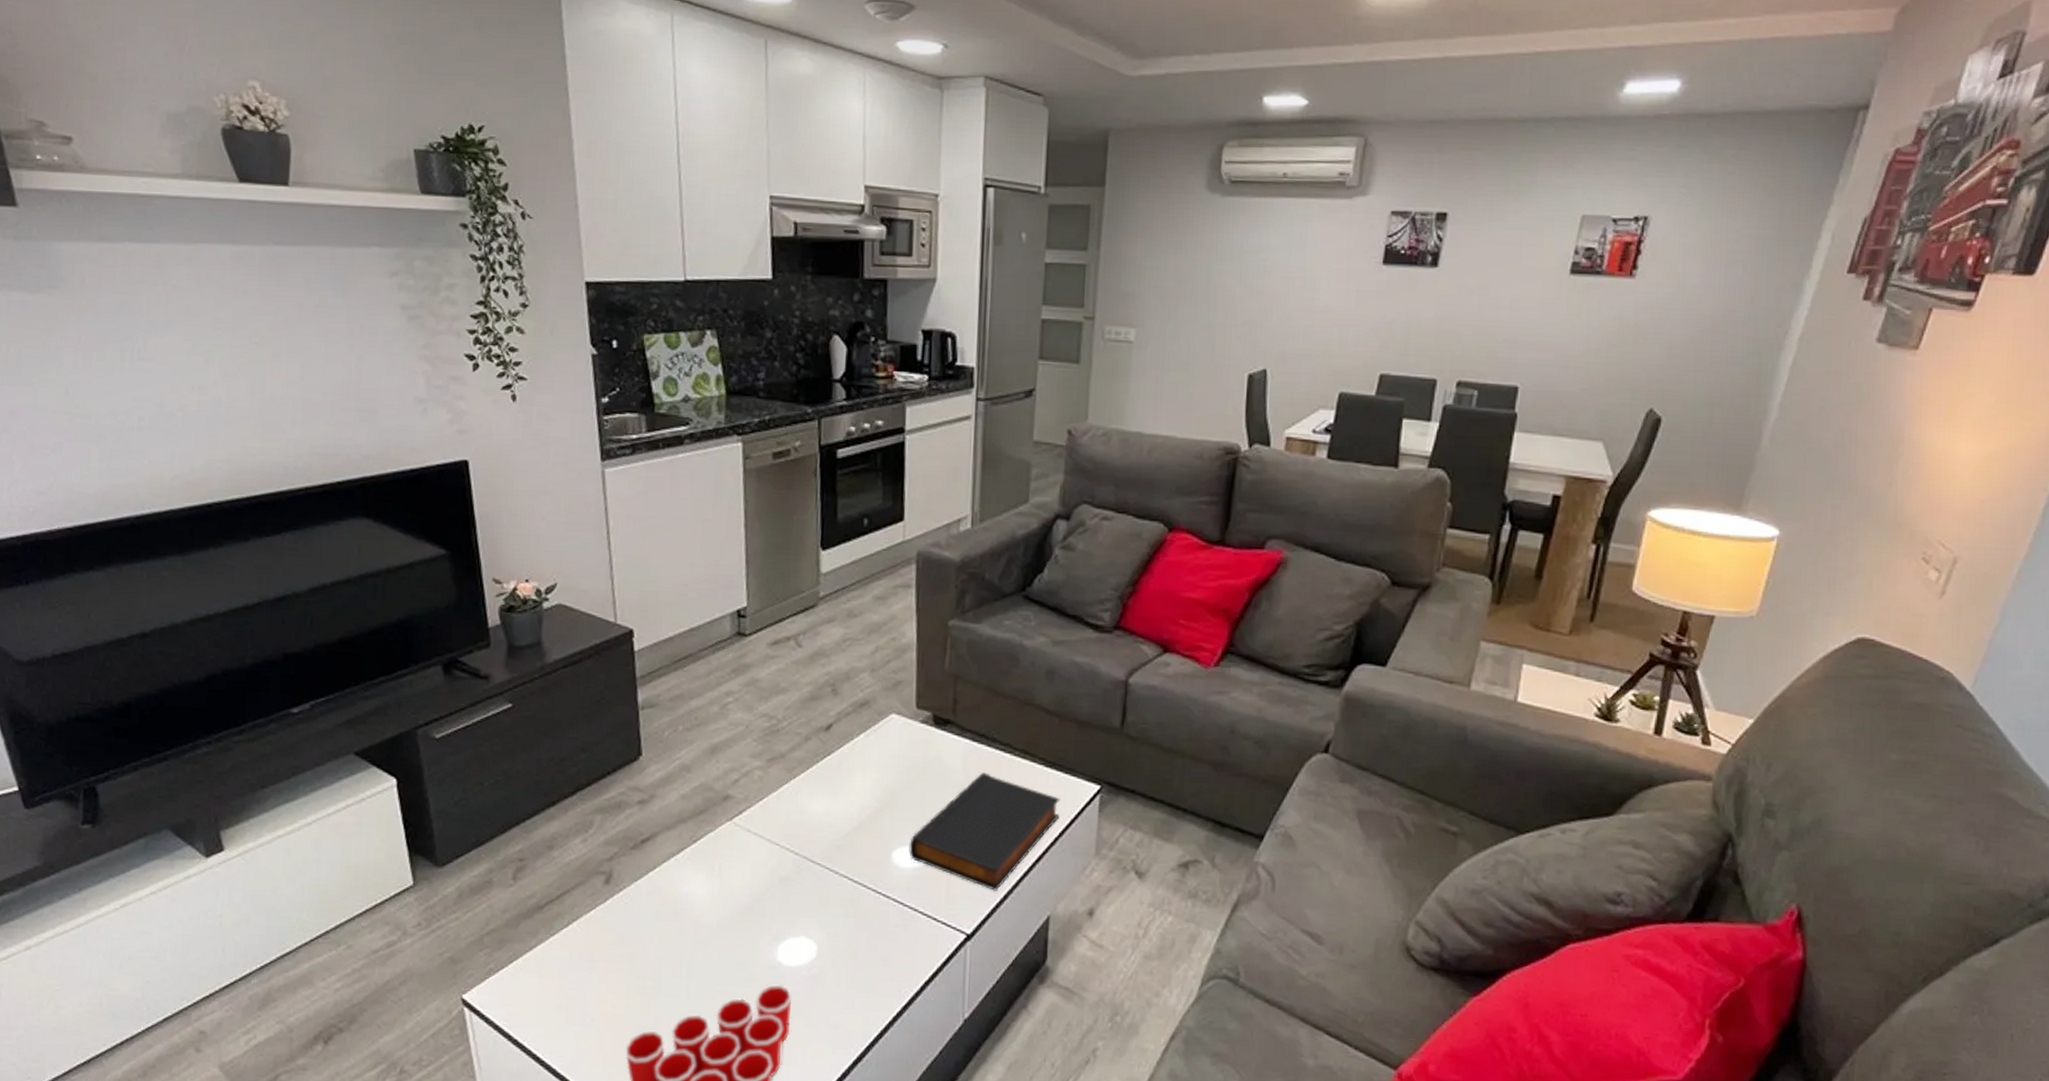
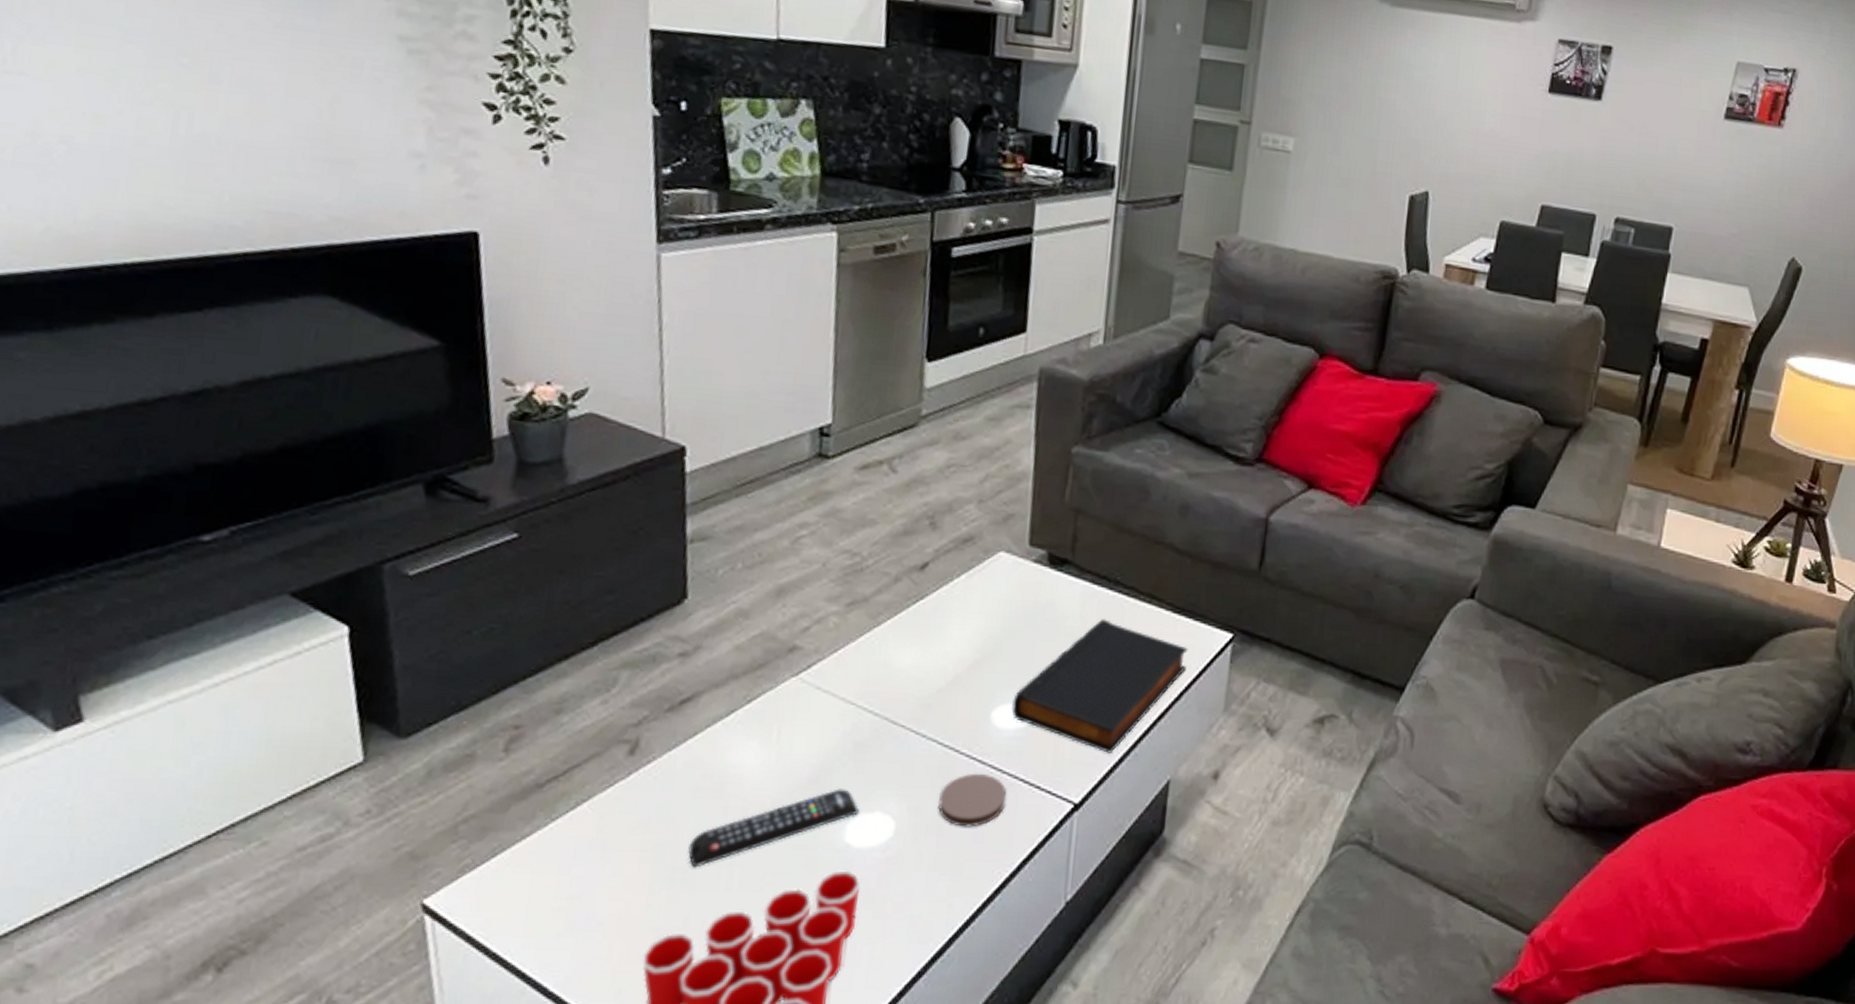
remote control: none [655,916,788,978] -> present [688,788,860,868]
coaster: none [852,905,909,952] -> present [938,773,1007,827]

